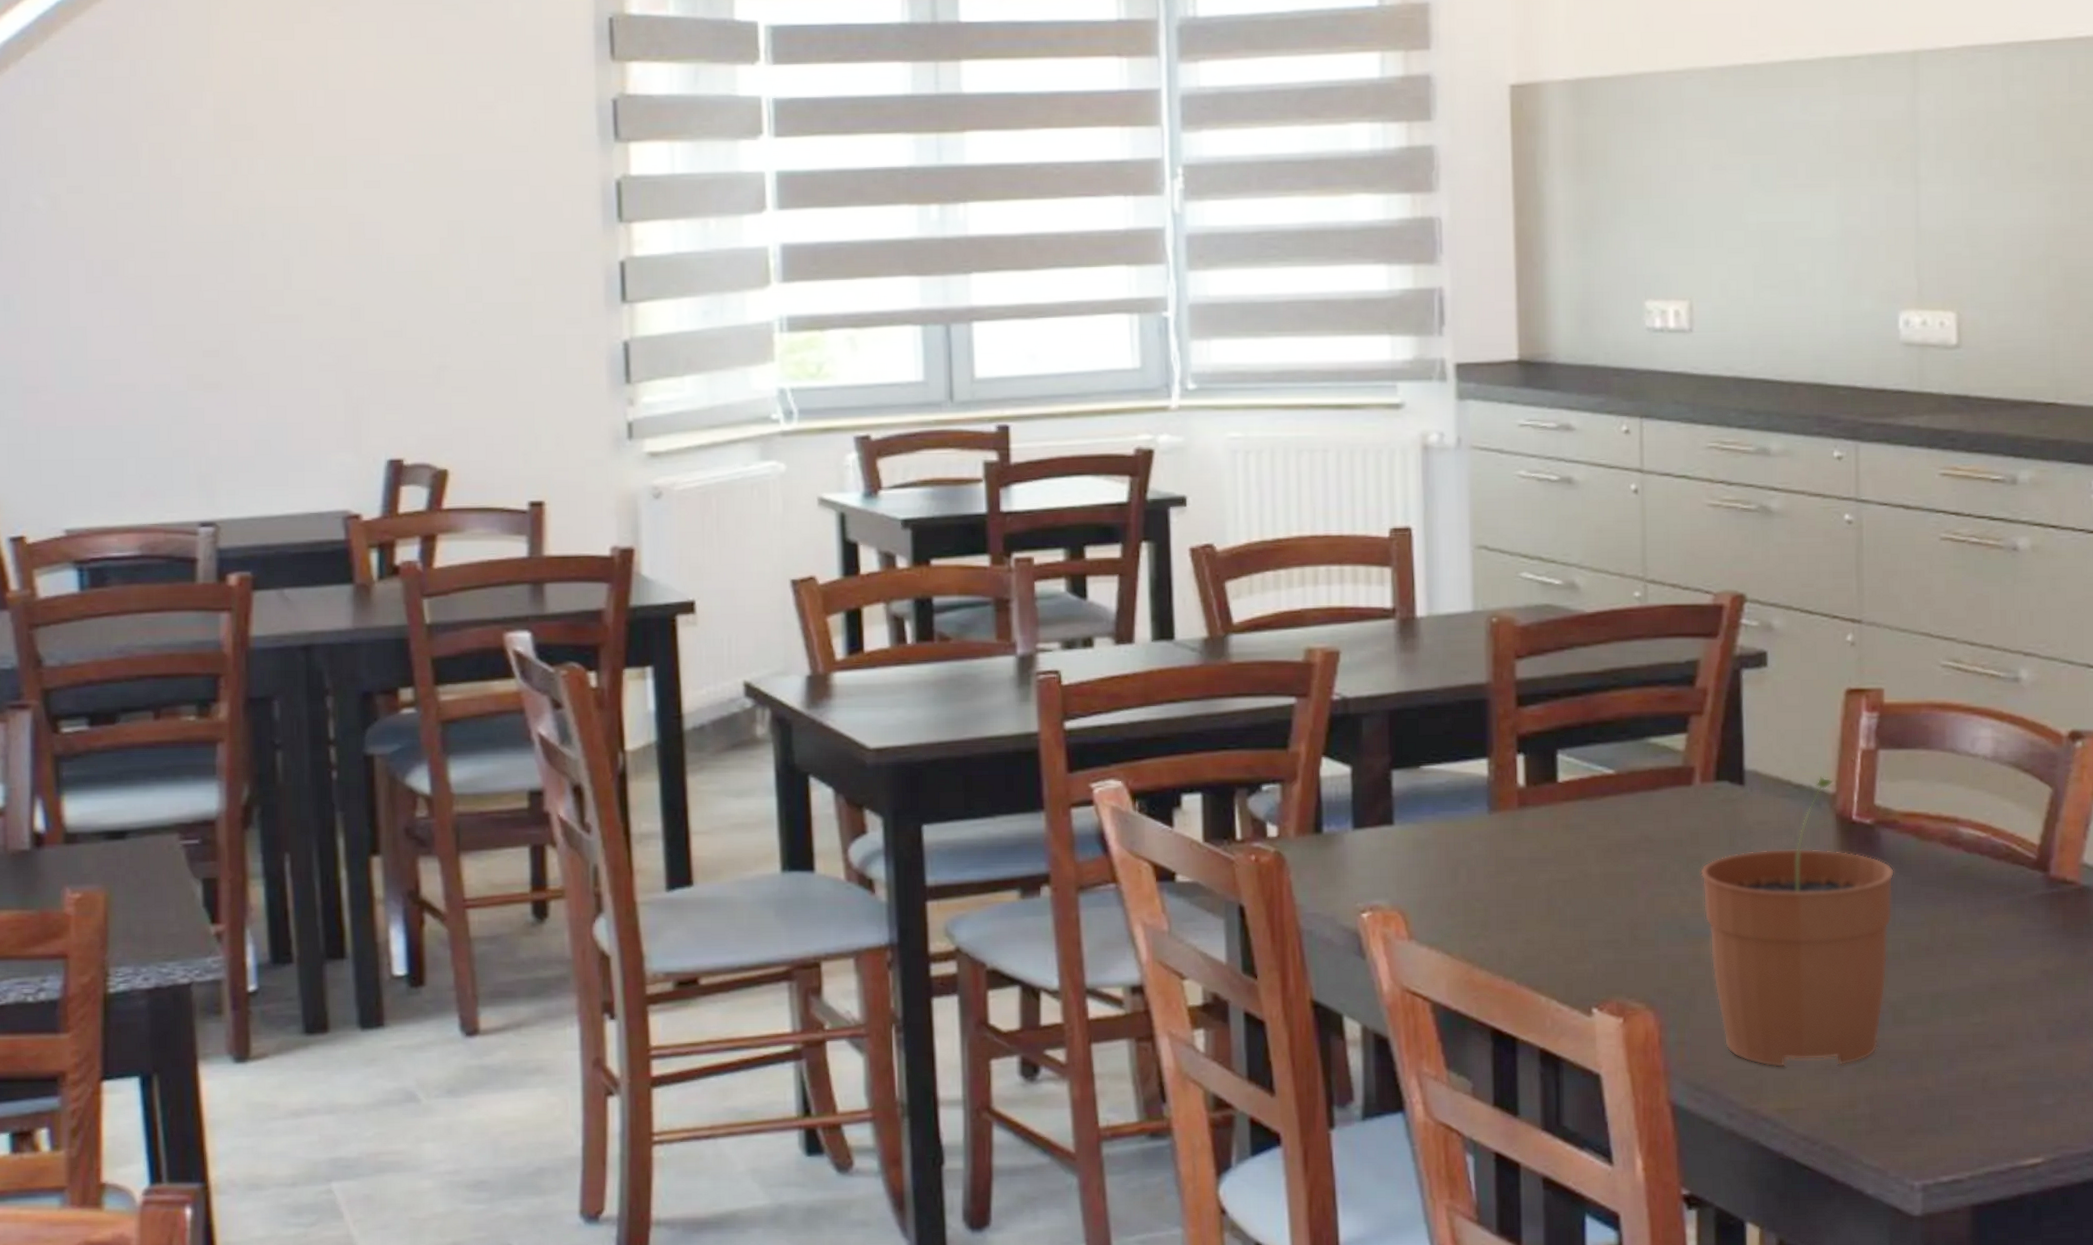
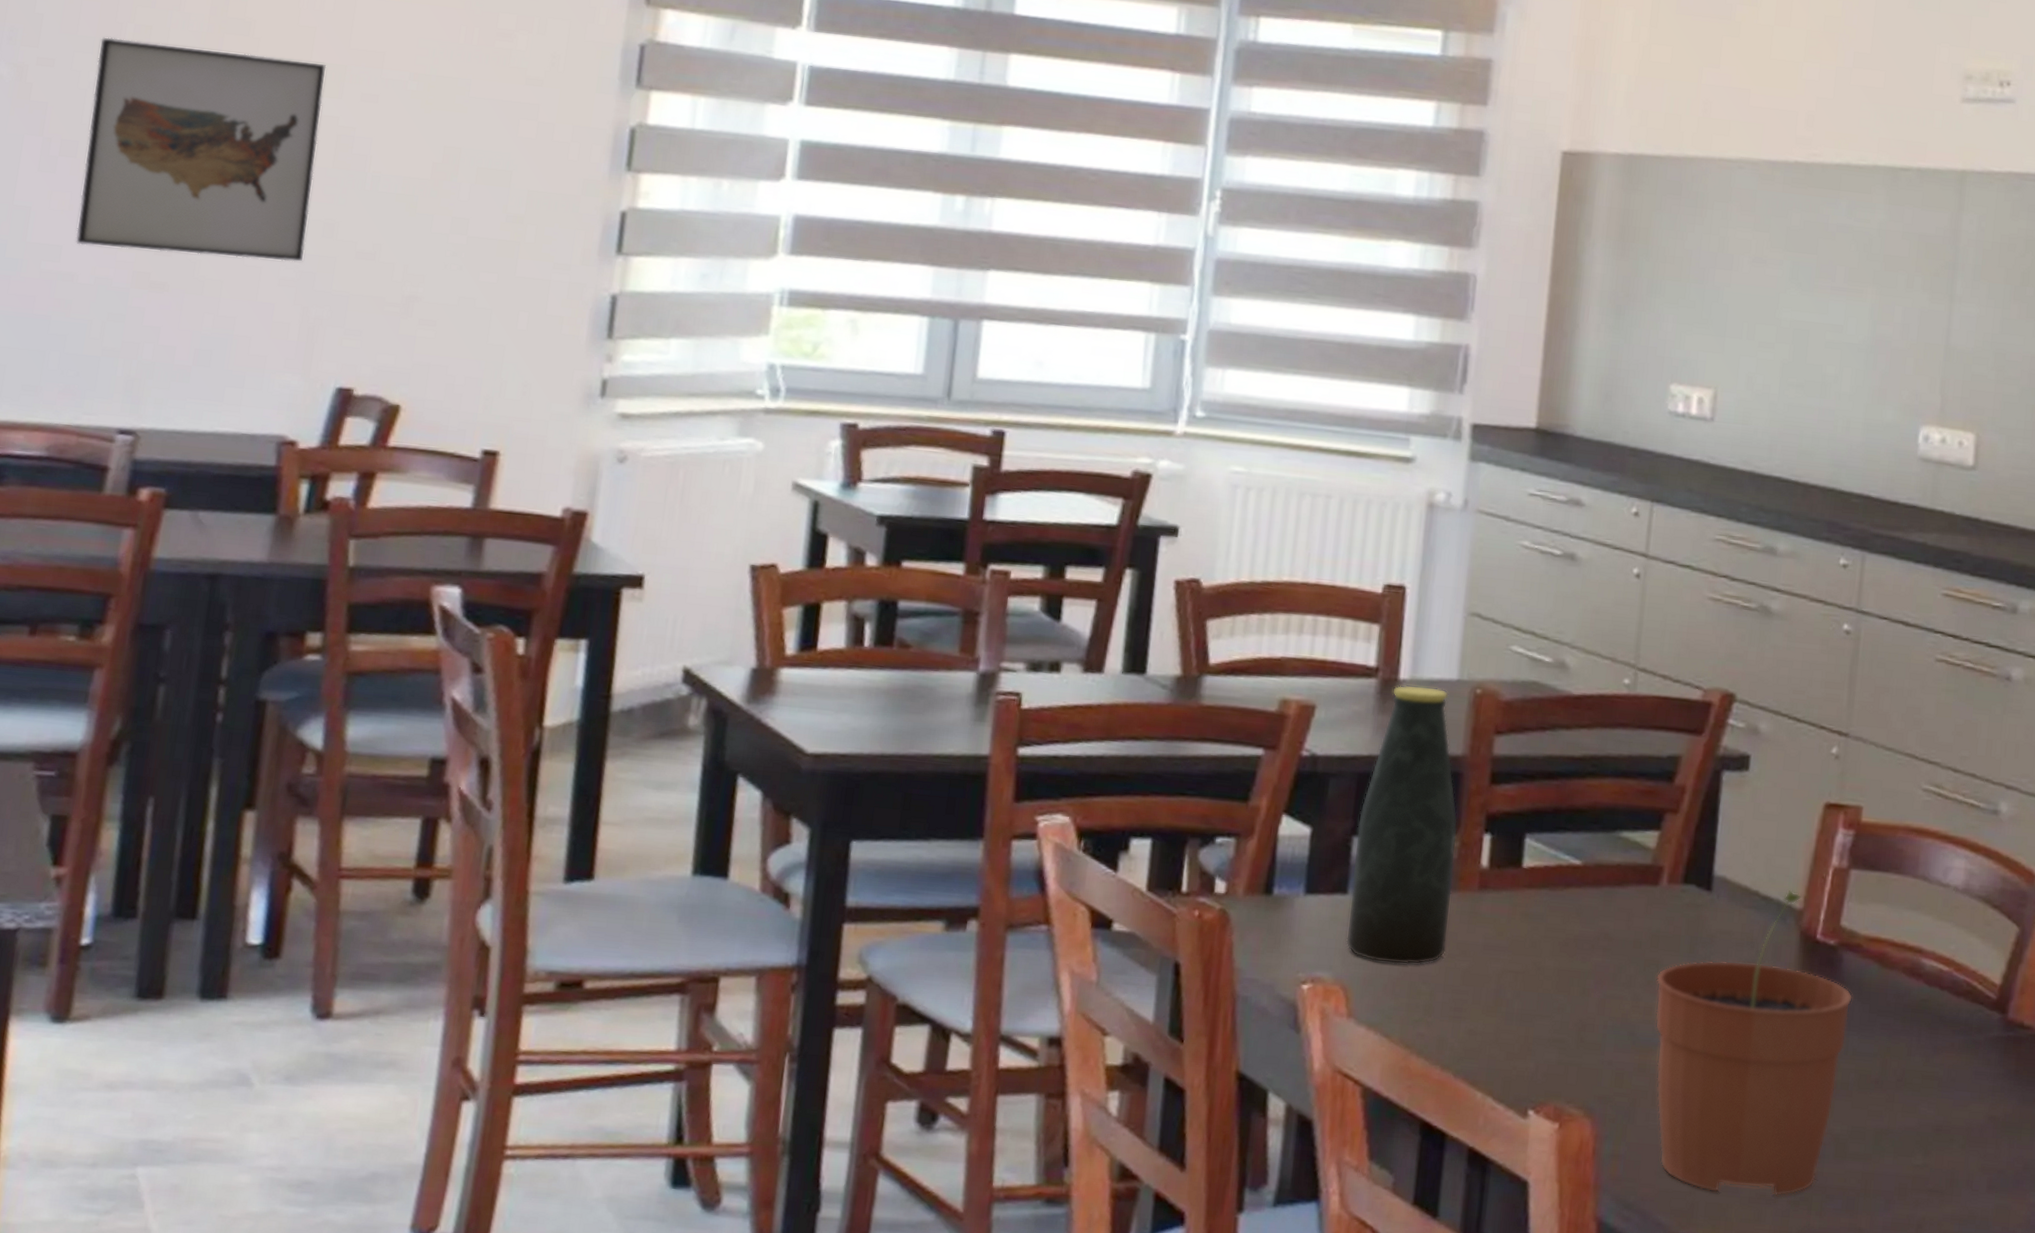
wall art: none [121,157,337,357] -> present [76,37,327,262]
bottle: none [1394,621,1495,886] -> present [1346,685,1458,965]

